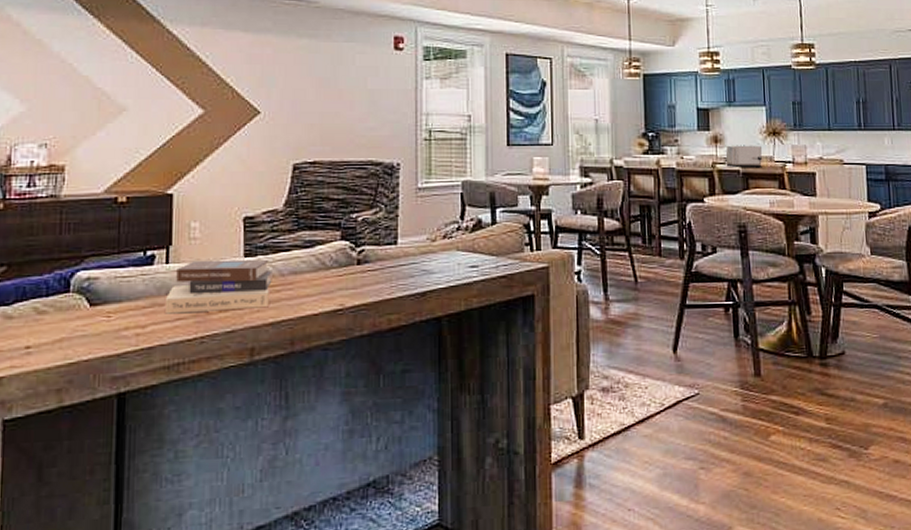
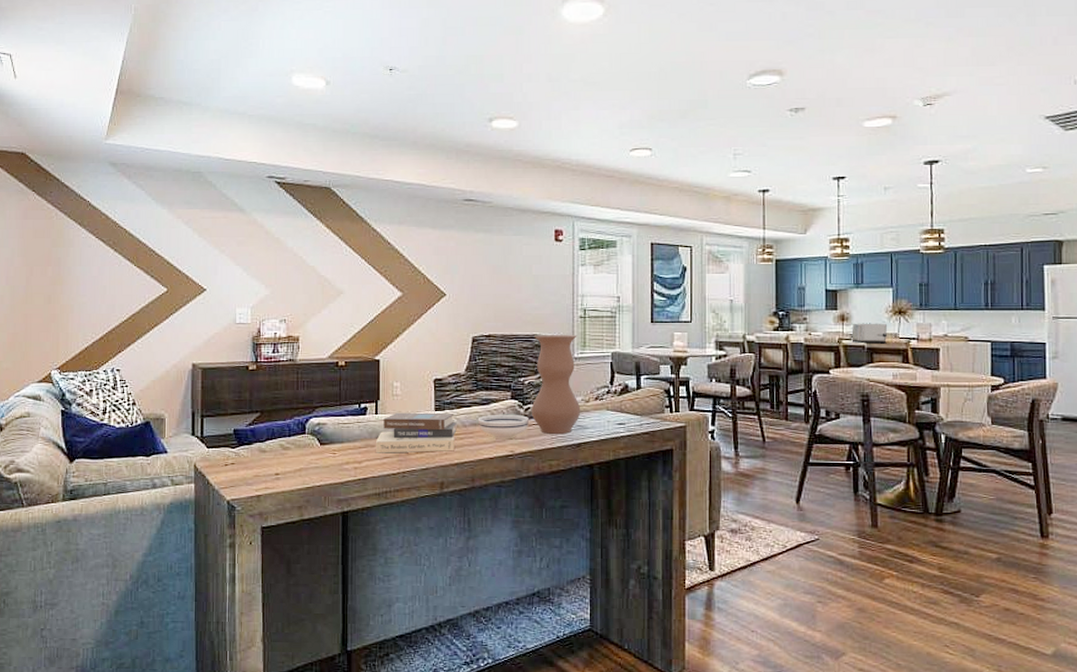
bowl: none [299,258,364,291] -> present [477,414,530,440]
vase: none [365,161,426,282] -> present [531,335,581,434]

